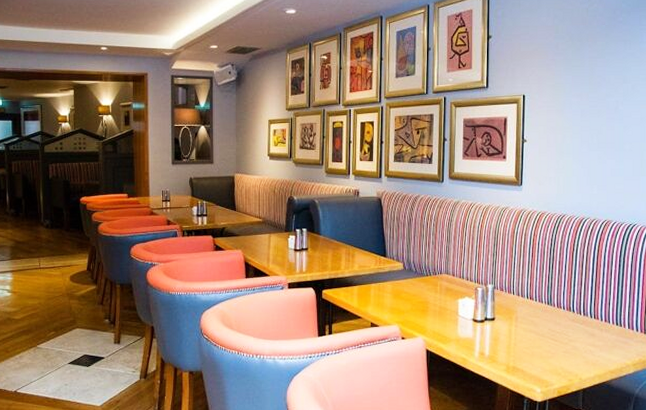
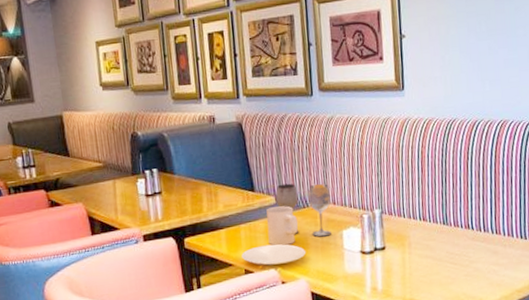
plate: none [370,304,425,322] -> present [242,244,306,266]
cup: none [394,272,421,306] -> present [266,206,299,246]
wineglass: none [404,253,452,303] -> present [276,183,332,237]

